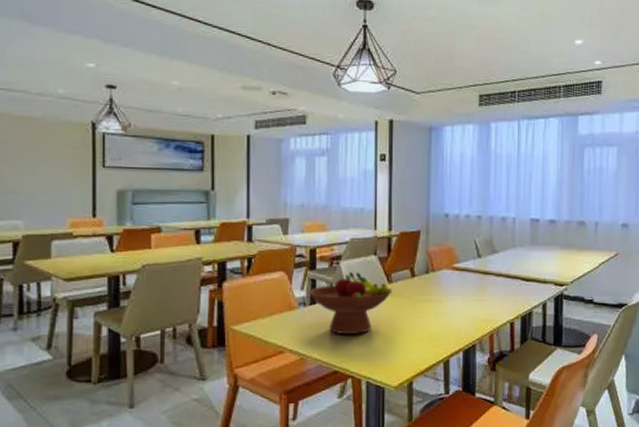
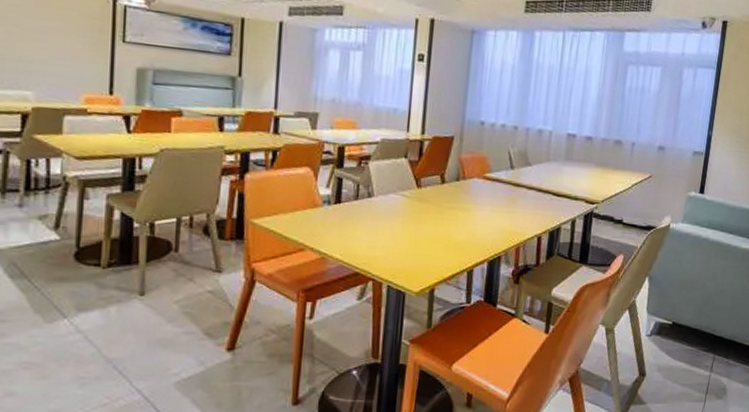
fruit bowl: present [307,272,393,334] -> none [333,173,421,237]

